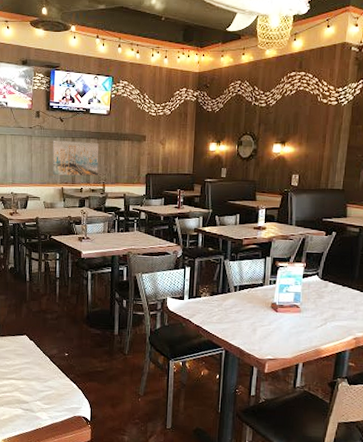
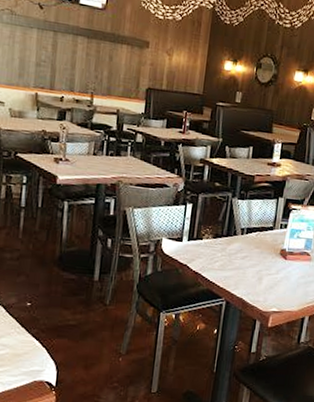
wall art: present [52,141,99,176] -> none [25,32,89,84]

